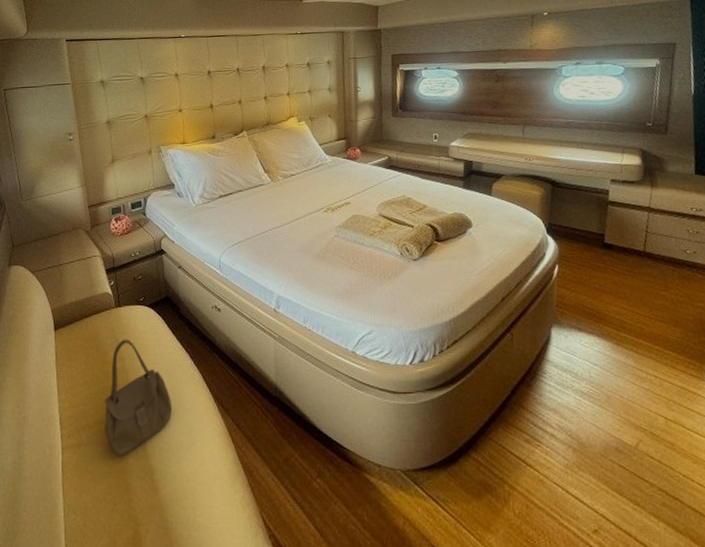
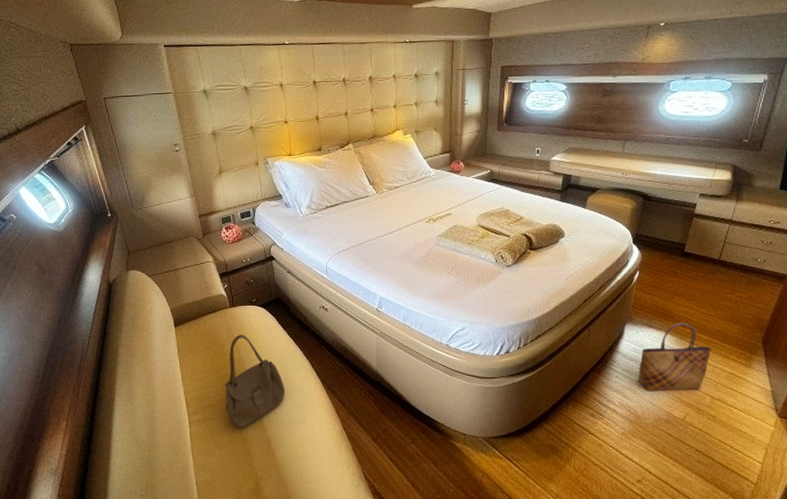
tote bag: none [574,325,655,411] -> present [639,322,712,392]

